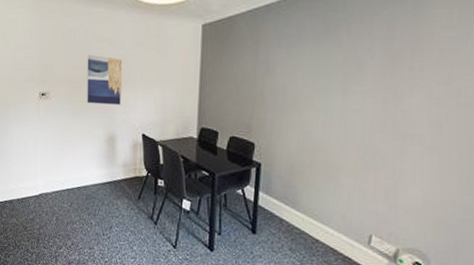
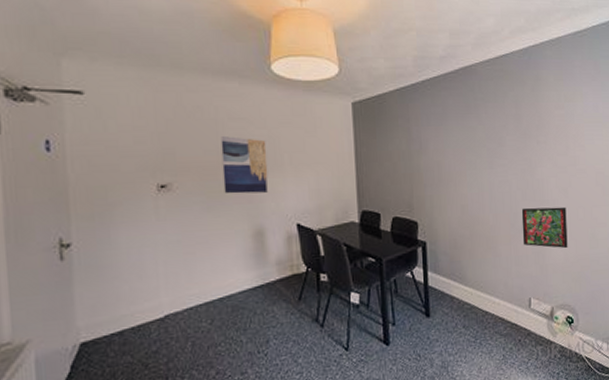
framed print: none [371,140,436,190] -> present [521,206,568,249]

